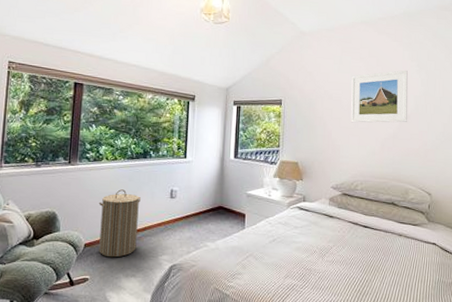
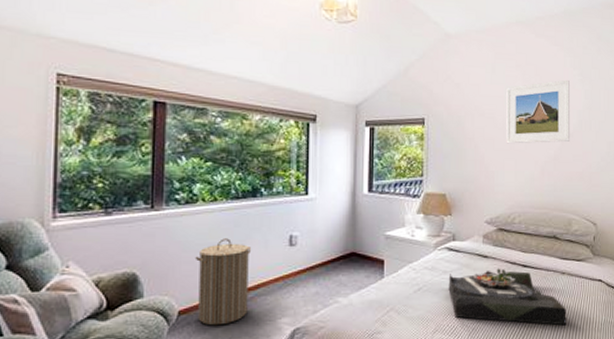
serving tray: none [298,227,403,281] -> present [448,268,567,326]

